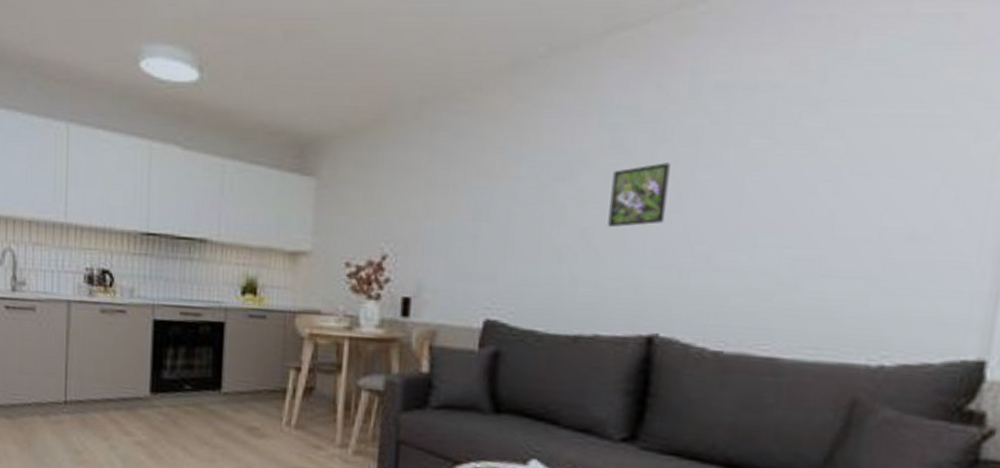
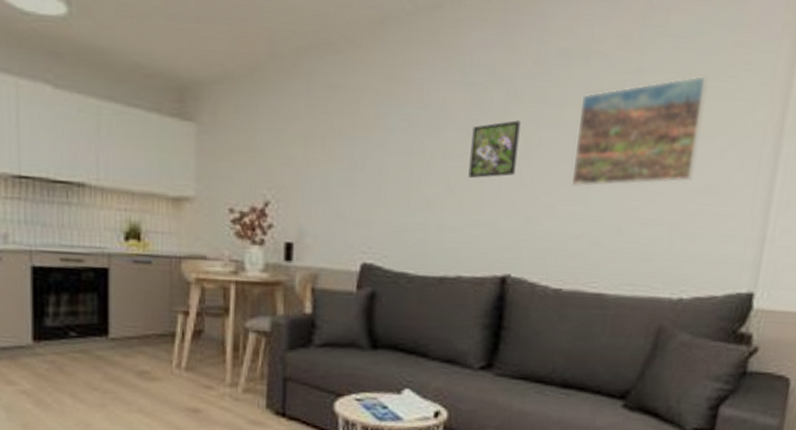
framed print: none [733,101,912,234] -> present [571,75,708,187]

